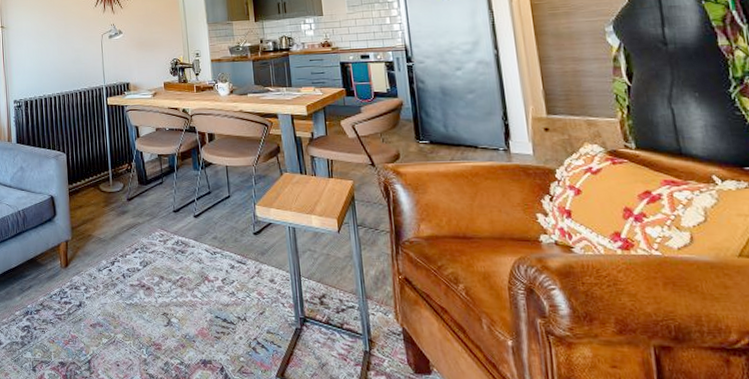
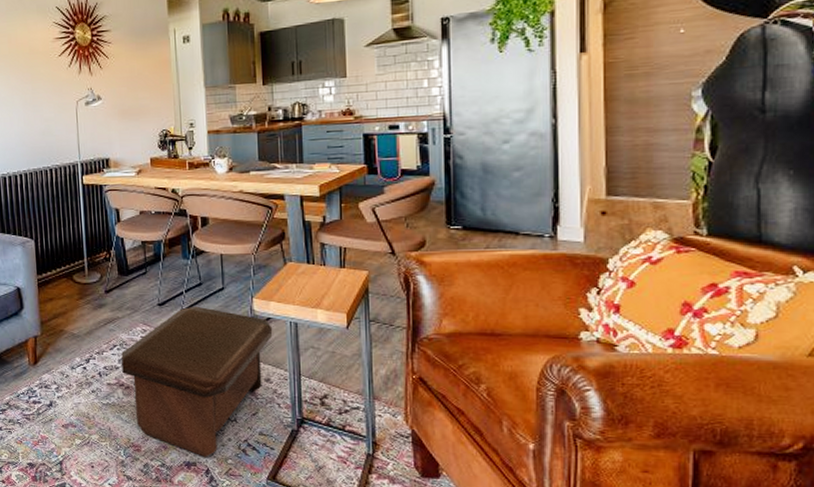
ottoman: none [142,212,275,355] -> present [121,306,273,457]

